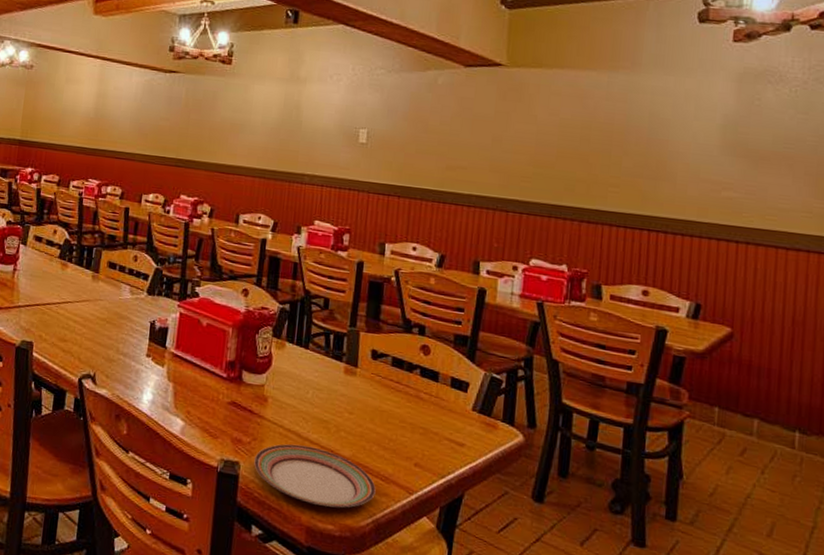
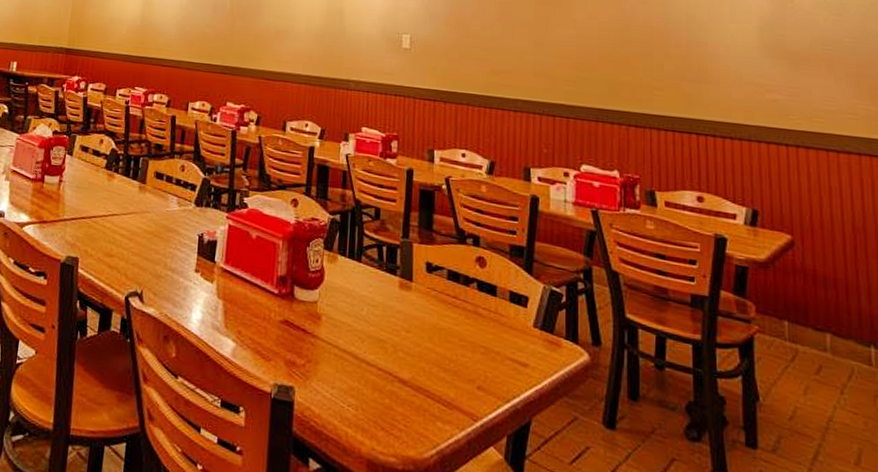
plate: present [254,444,376,508] -> none [309,366,438,438]

